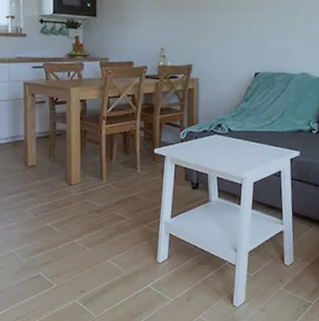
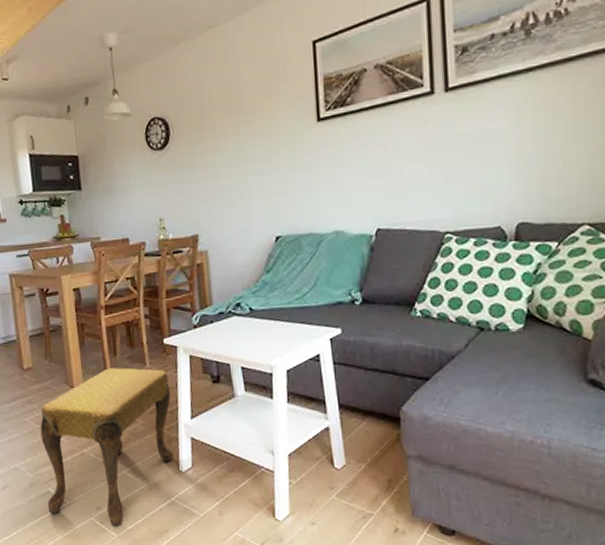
footstool: none [36,170,155,308] -> present [40,367,173,527]

